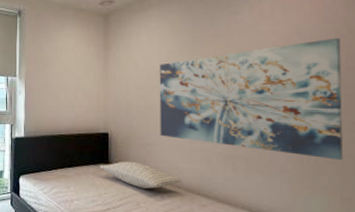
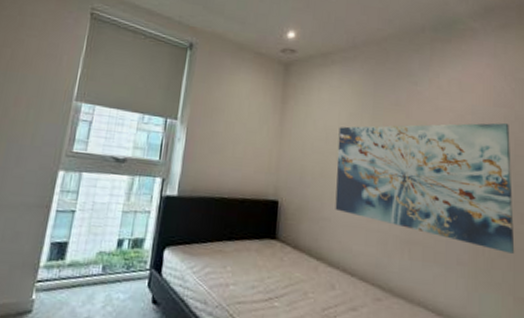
pillow: present [100,161,182,189] -> none [264,237,356,275]

